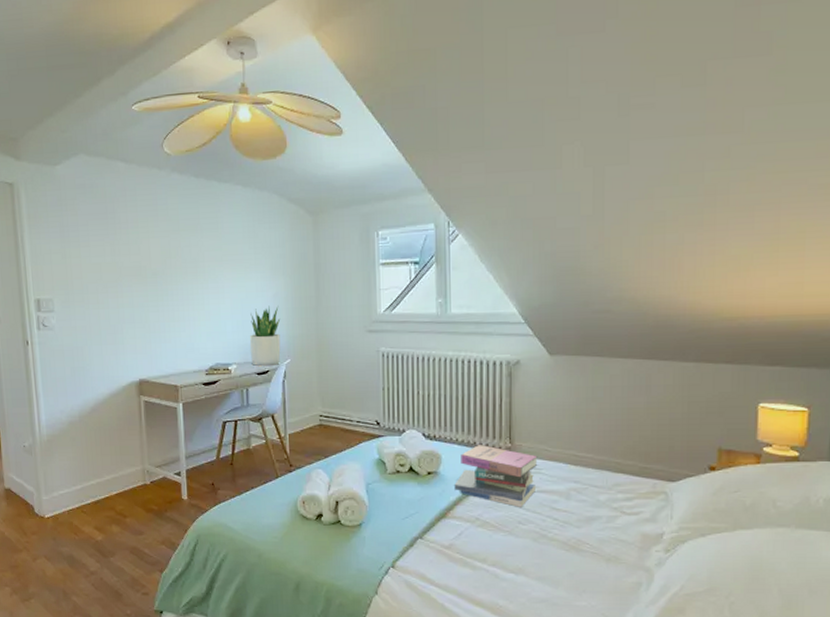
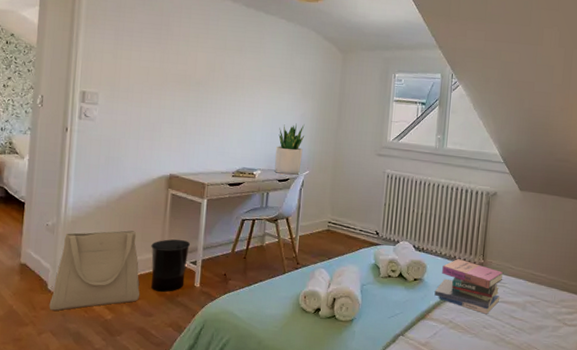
tote bag: none [39,445,128,536] -> present [49,230,140,311]
waste bin: none [131,450,172,507] -> present [151,239,191,292]

